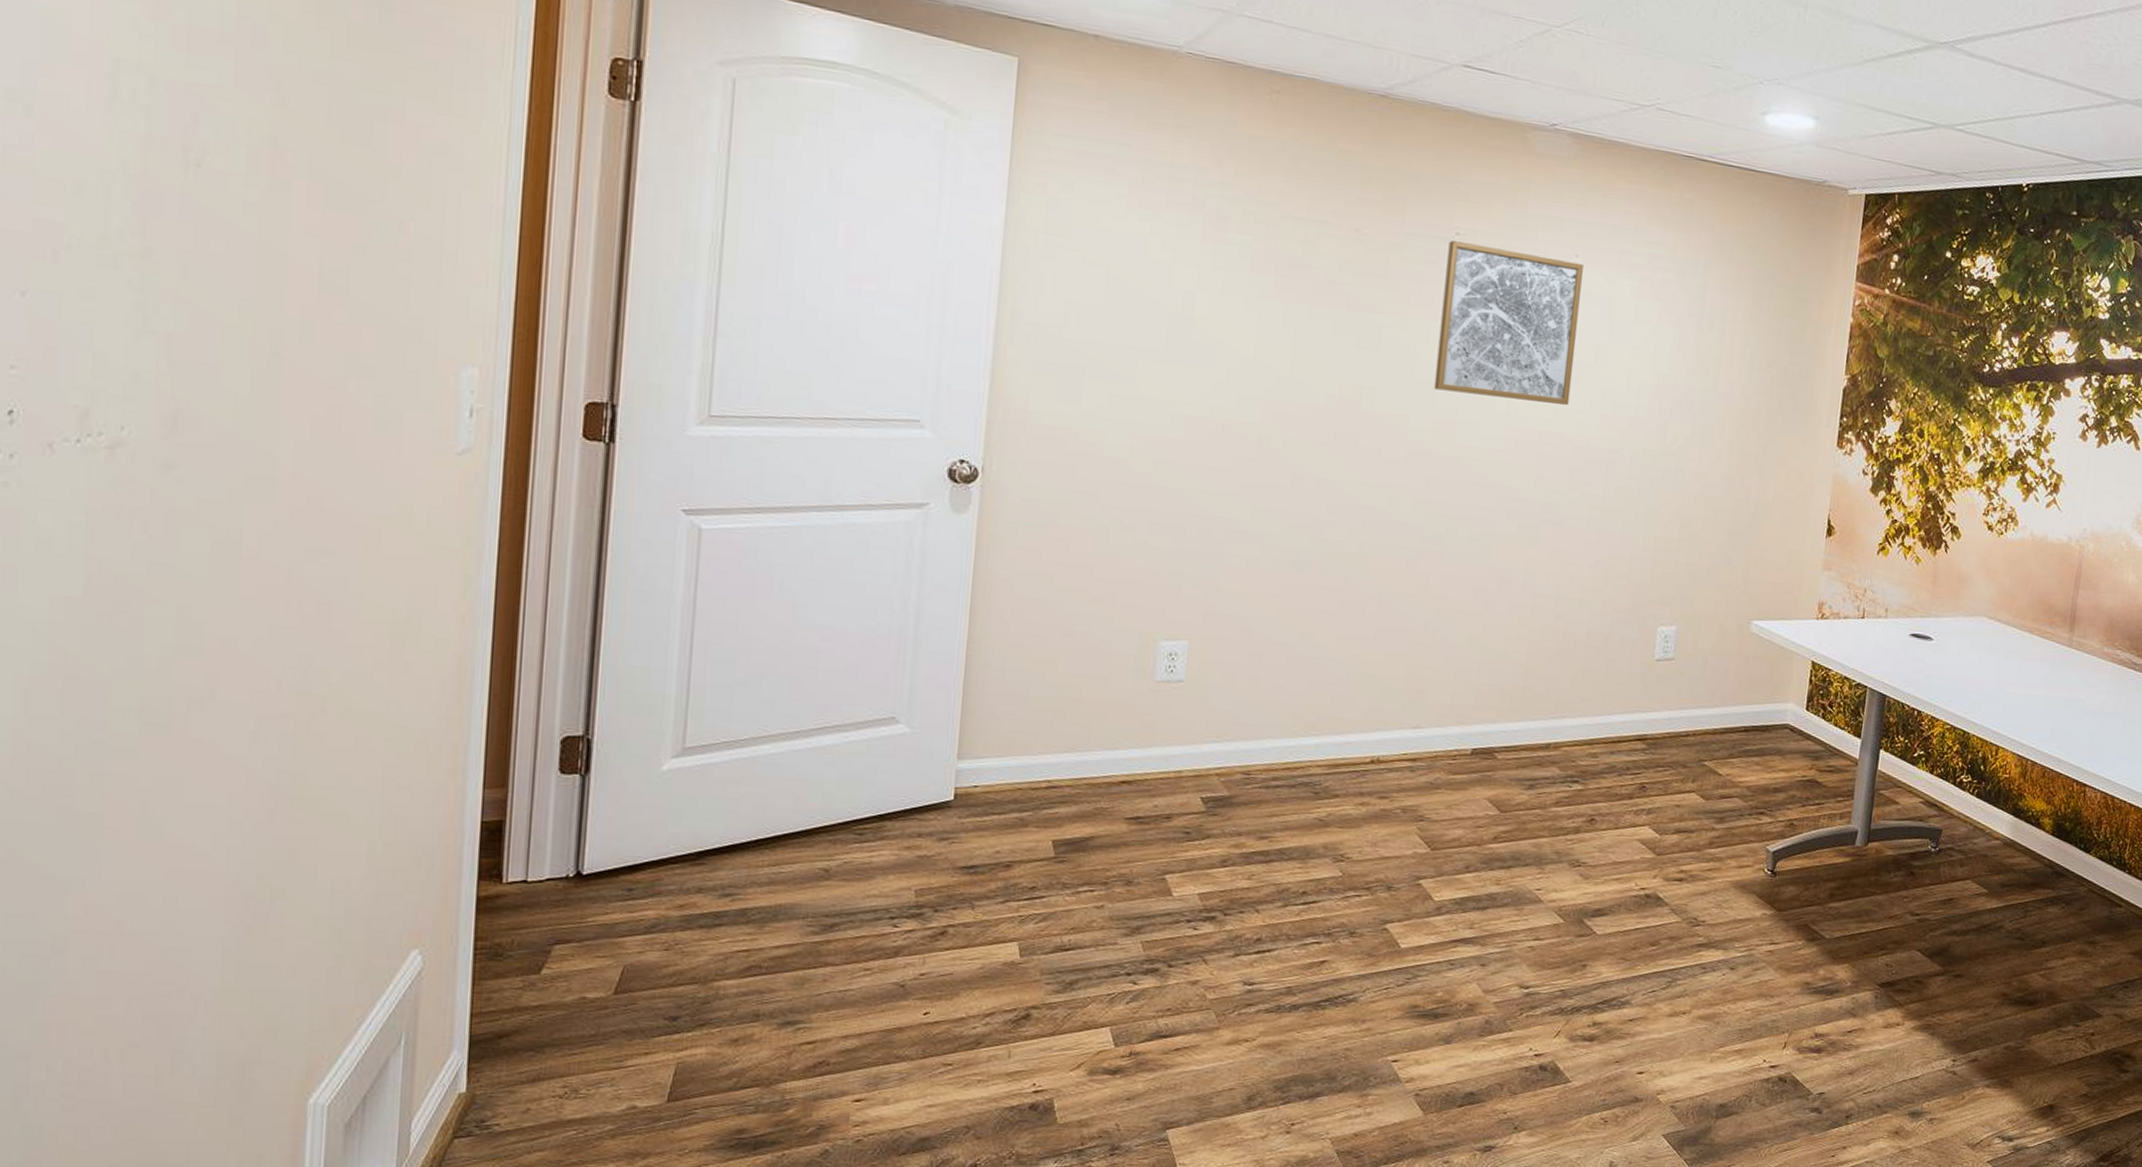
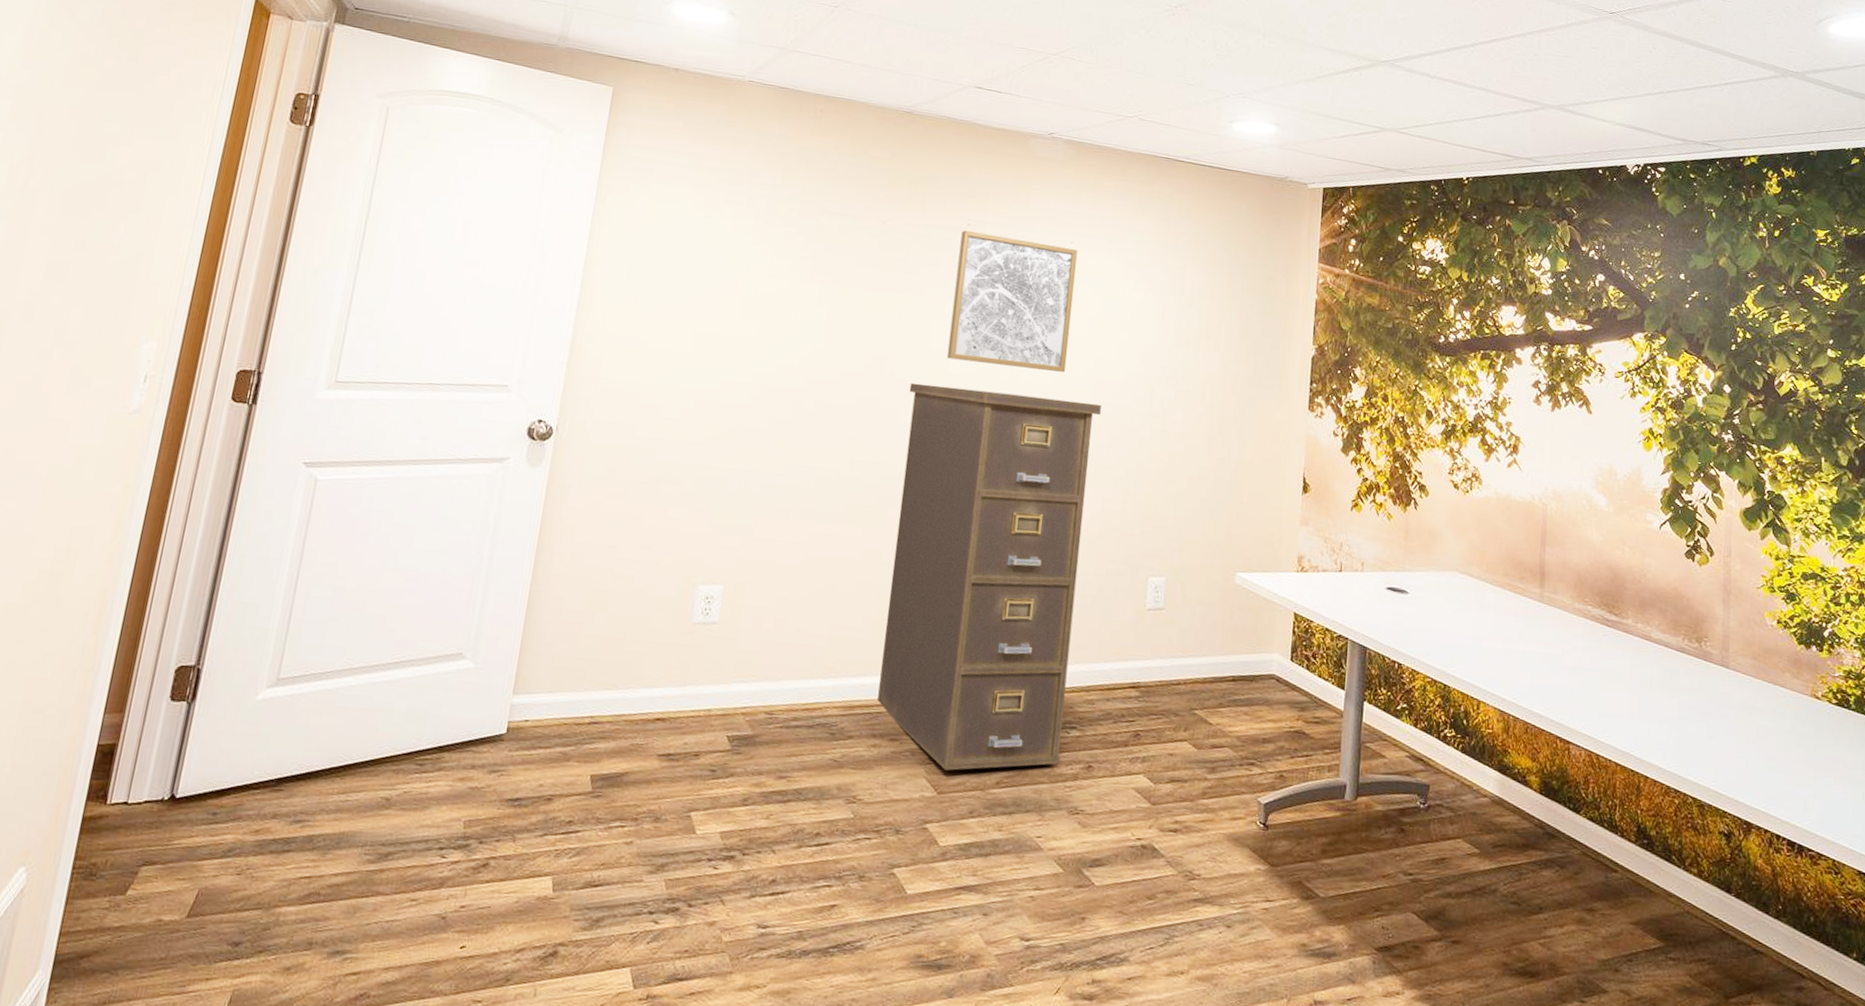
filing cabinet: none [1364,417,1610,827] -> present [877,382,1102,771]

